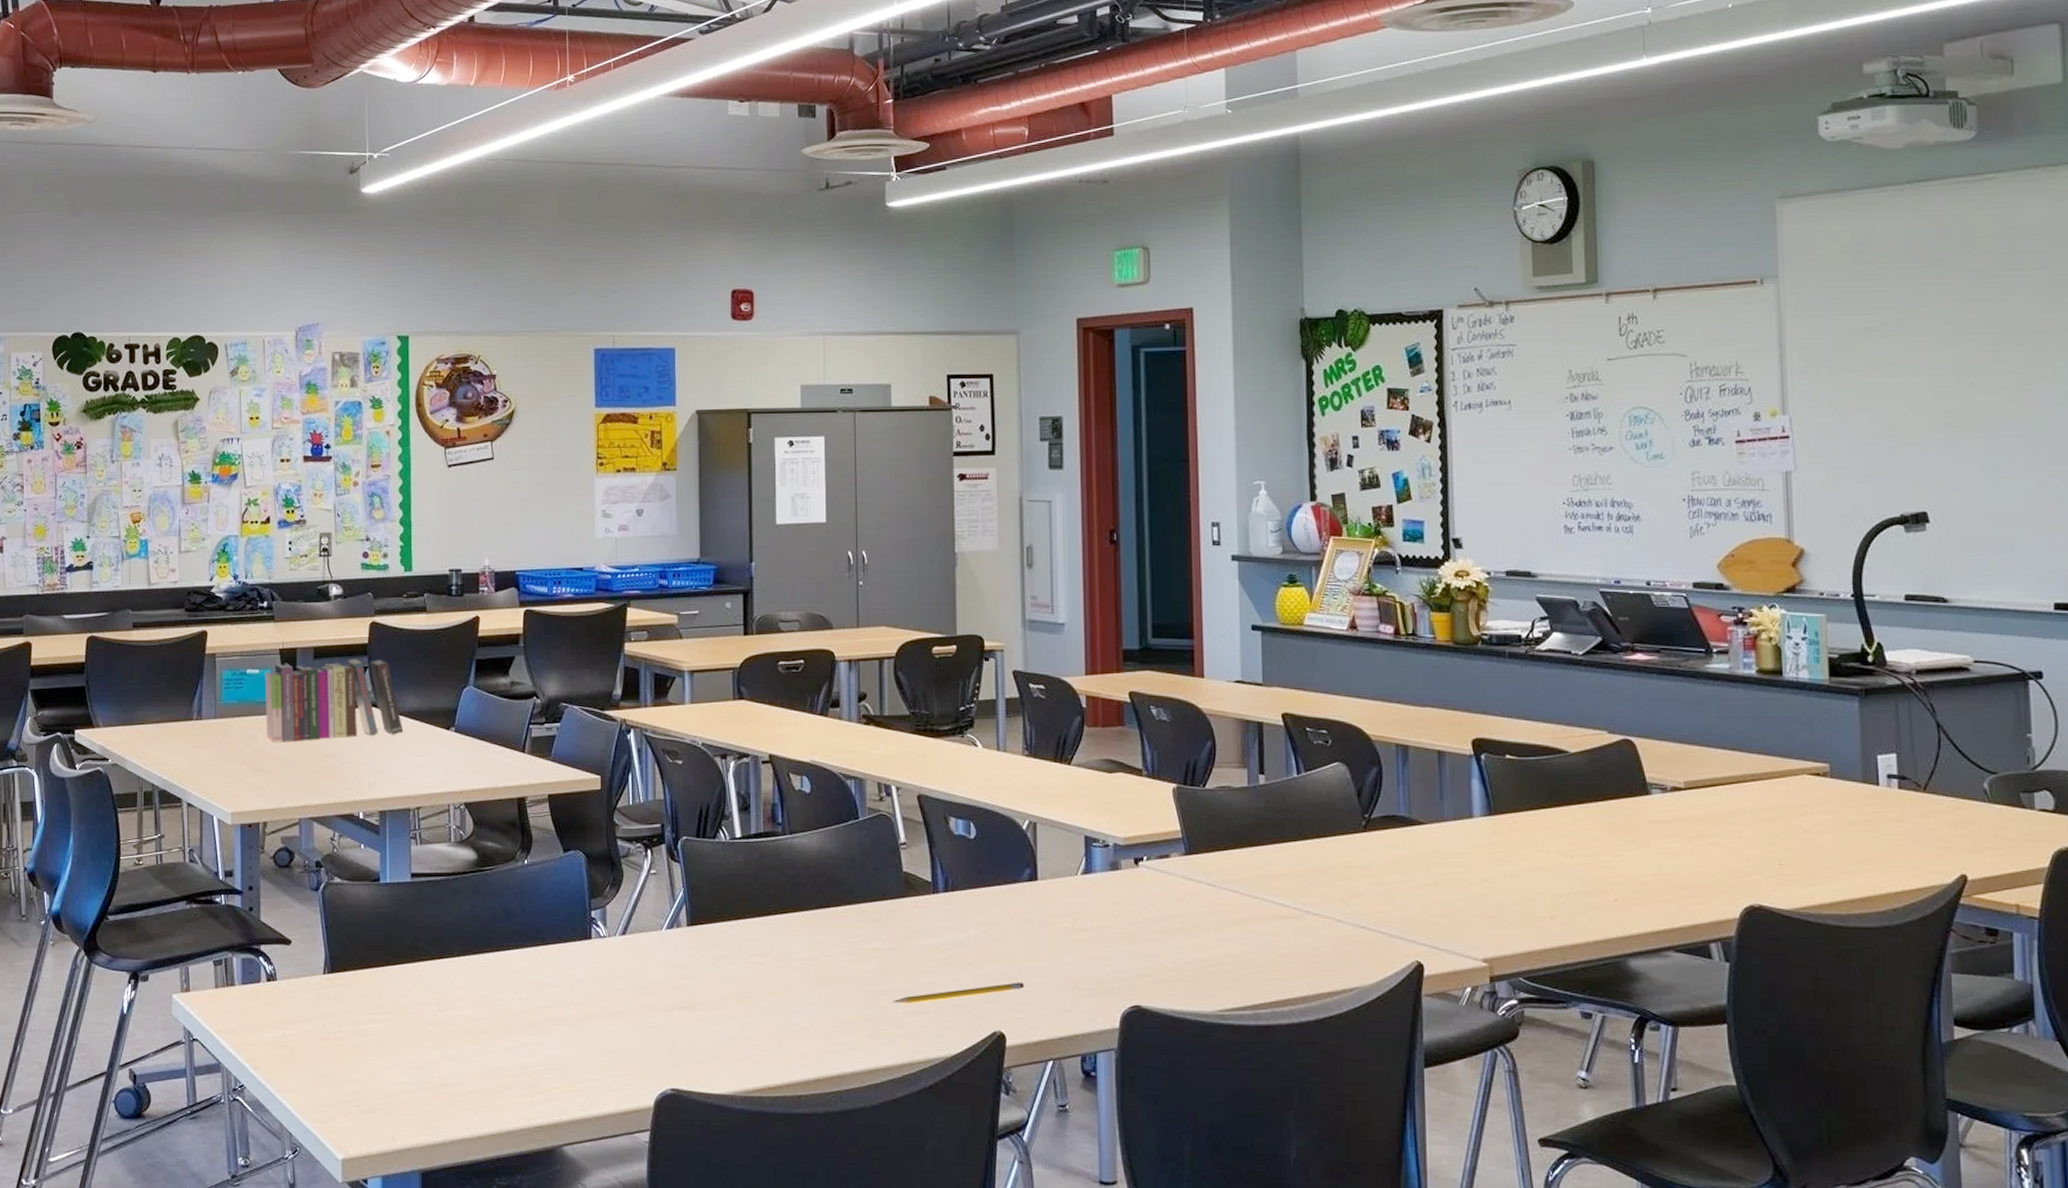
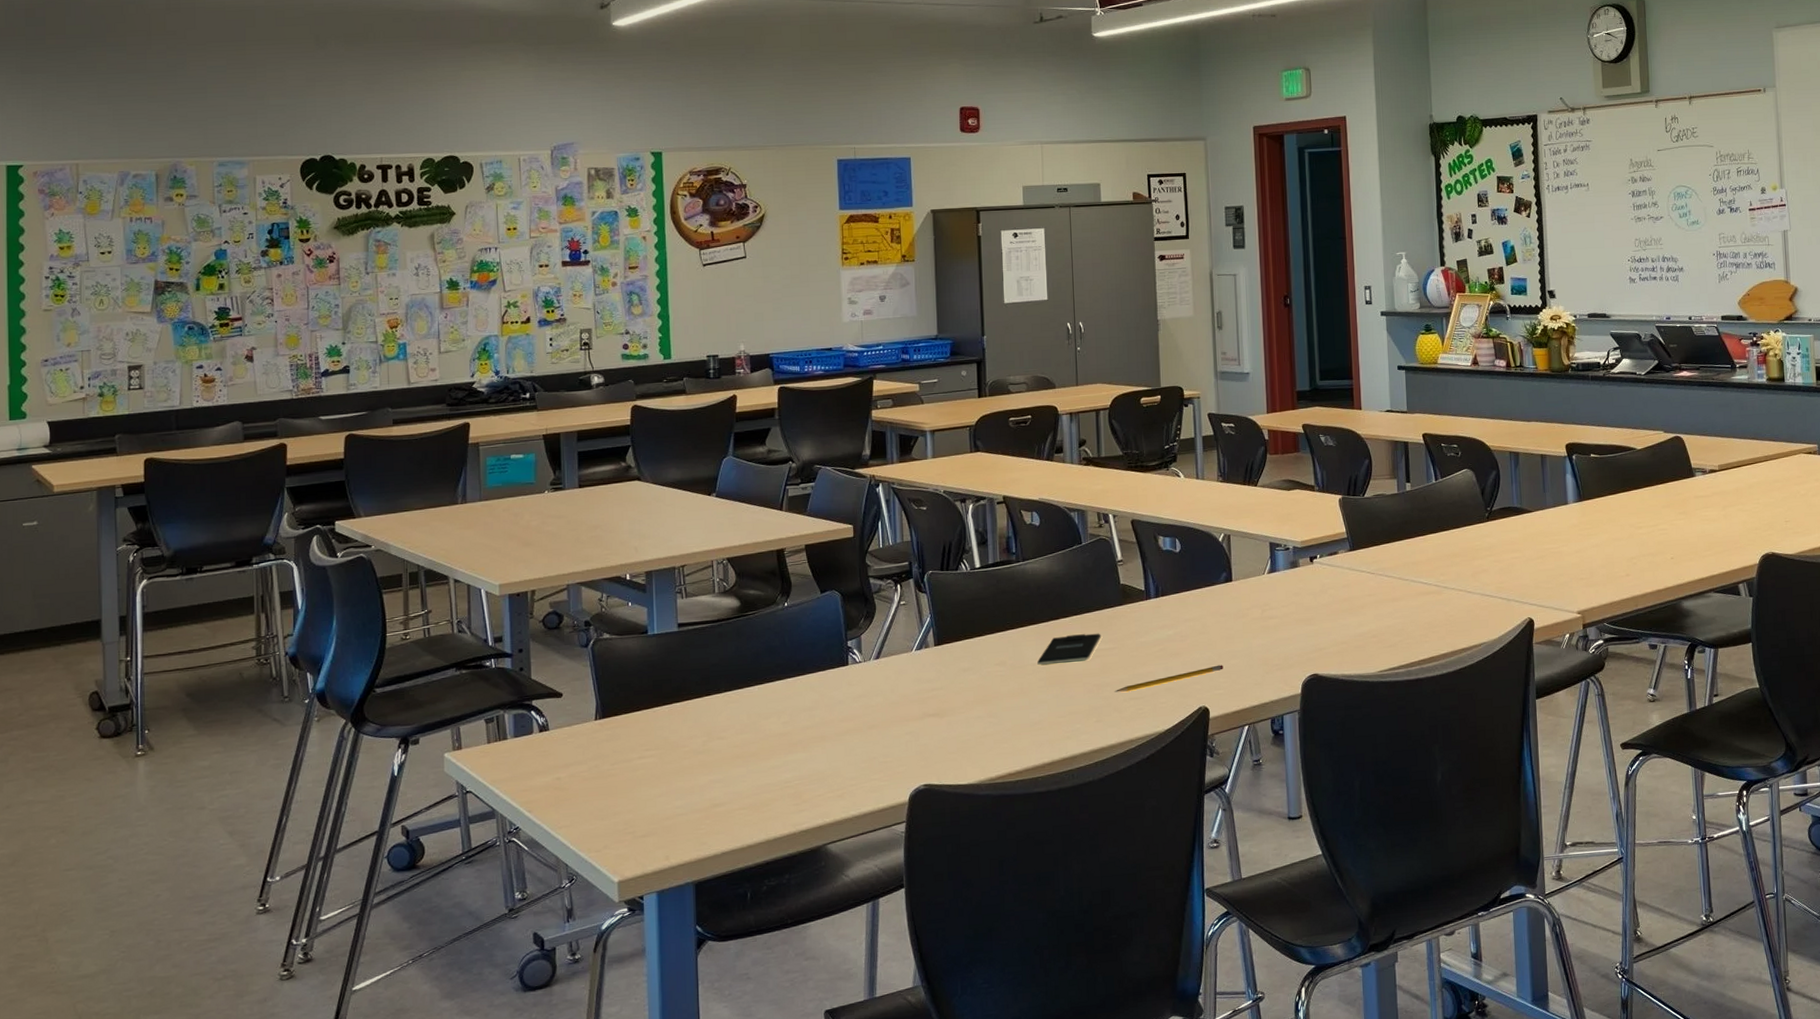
books: present [265,658,404,744] -> none [529,437,667,520]
calculator: none [804,928,879,962] -> present [1037,633,1101,666]

